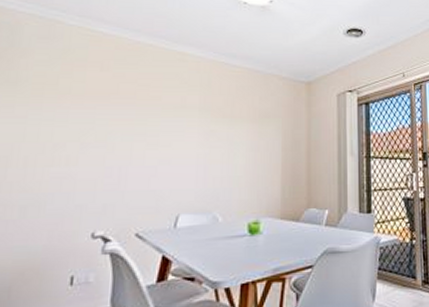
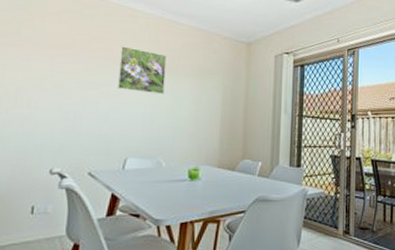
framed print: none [166,93,220,143] -> present [117,46,167,95]

